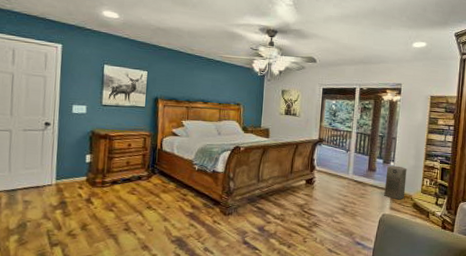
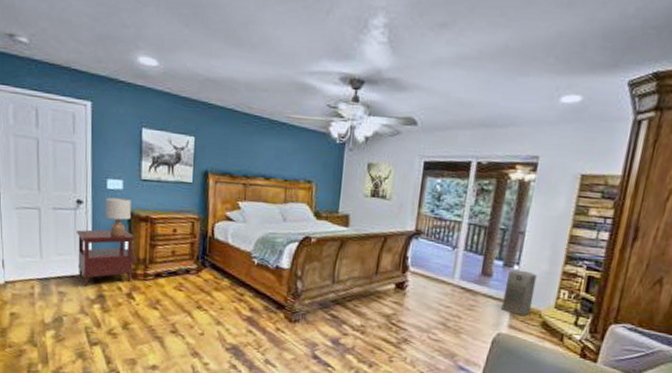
side table: none [43,146,95,195] -> present [77,229,135,286]
lamp: none [70,120,93,152] -> present [105,197,131,237]

